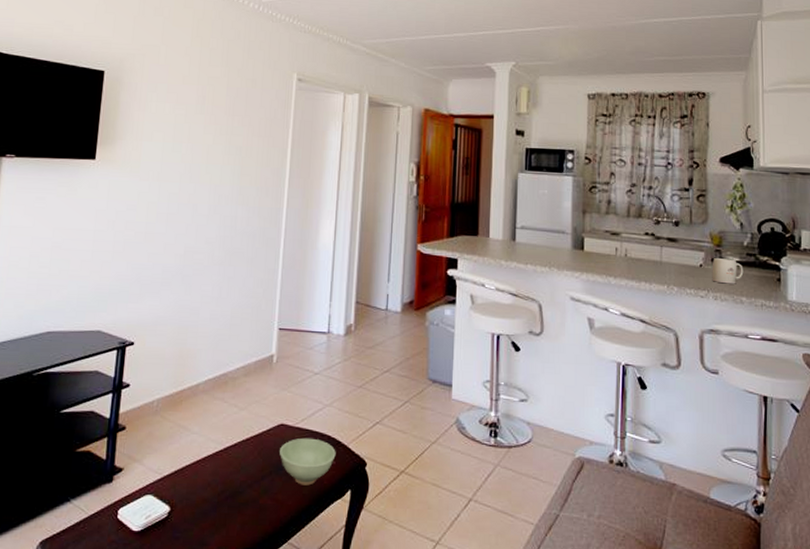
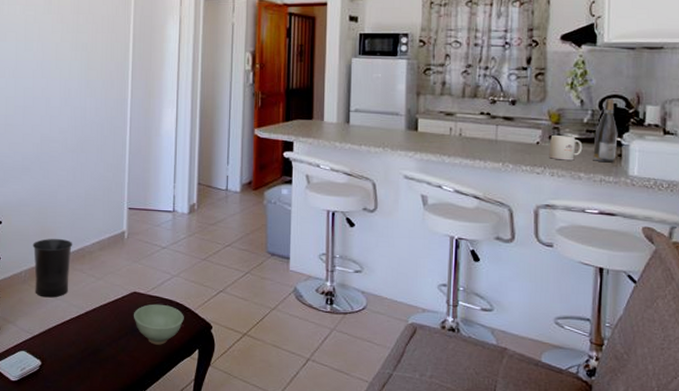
waste bin: none [168,362,215,431] -> present [32,239,73,298]
wine bottle: none [753,222,776,287] -> present [593,98,618,163]

